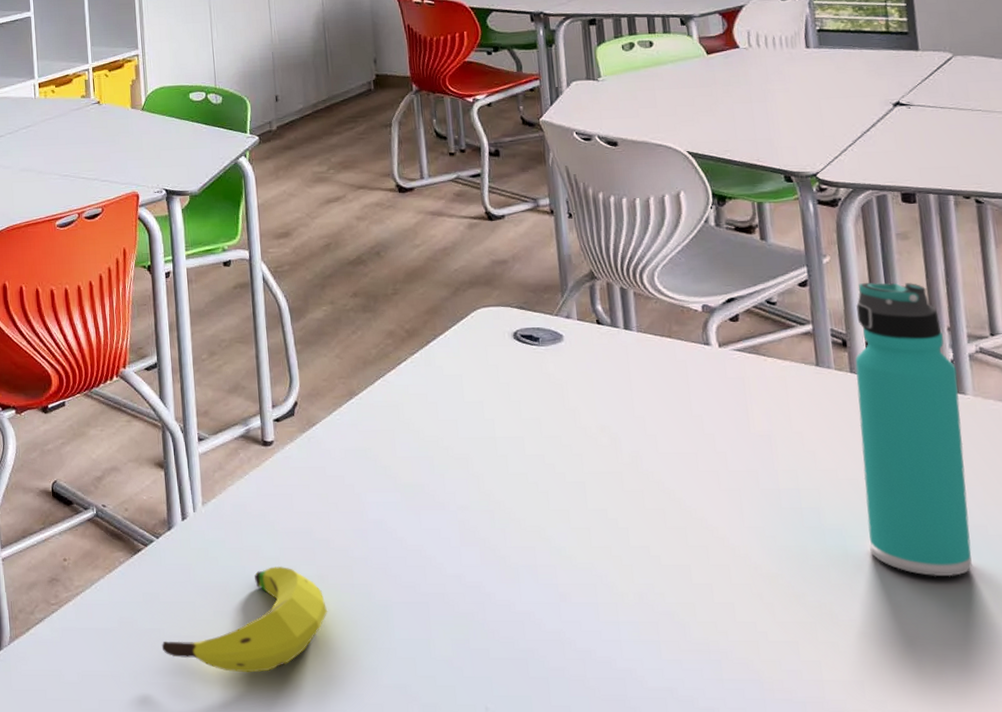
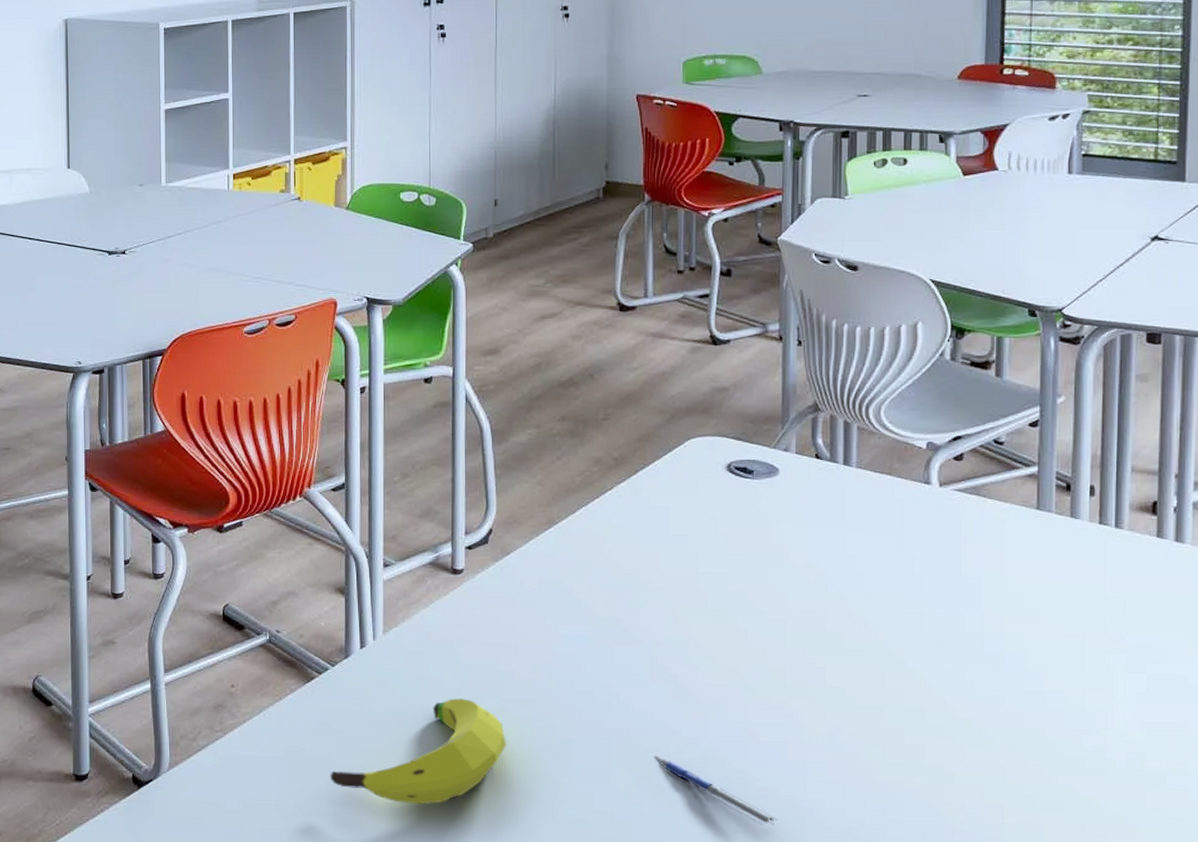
pen: none [470,618,597,687] -> present [653,755,777,825]
thermos bottle: present [855,282,972,577] -> none [1067,424,1179,725]

